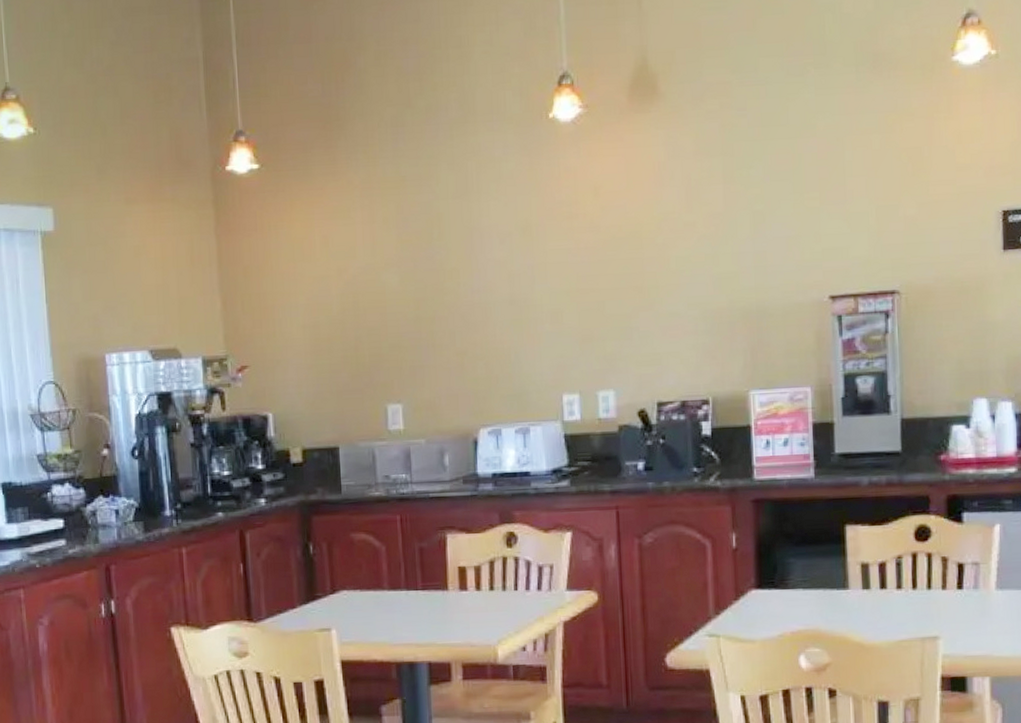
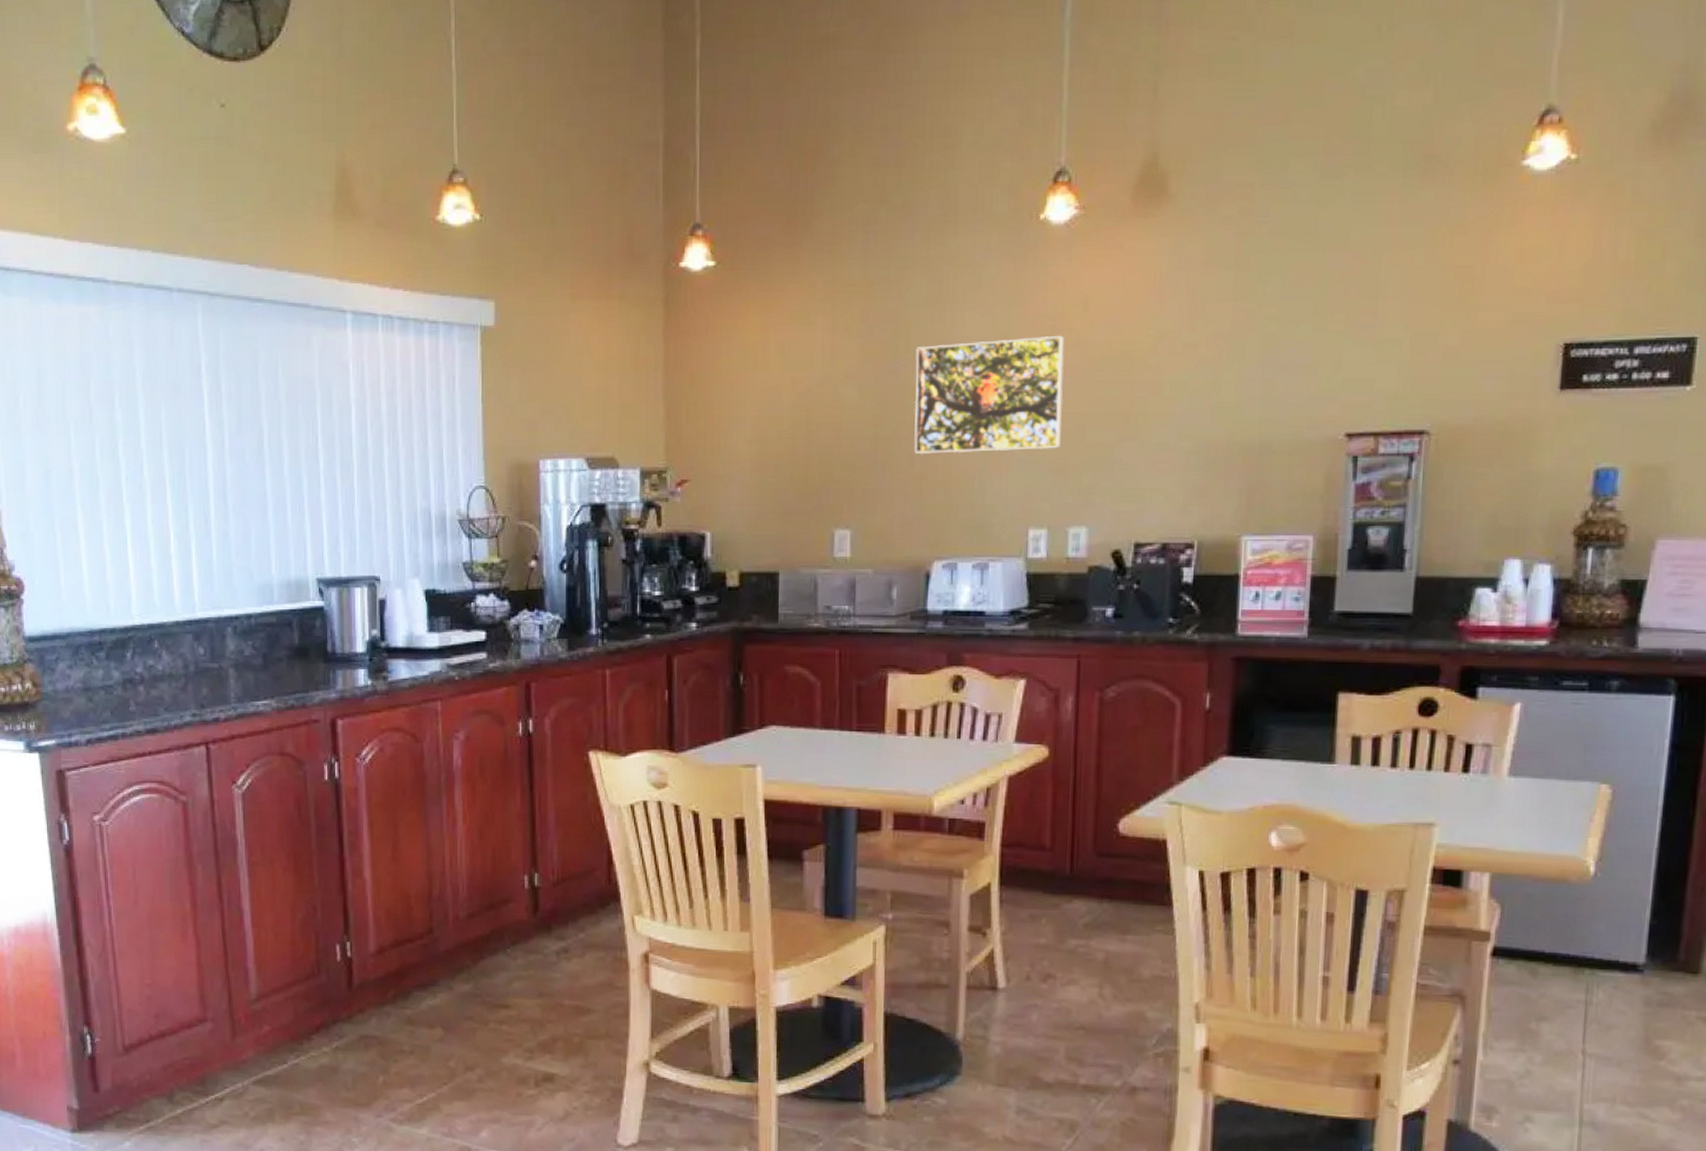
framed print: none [448,219,584,332] -> present [914,335,1065,454]

